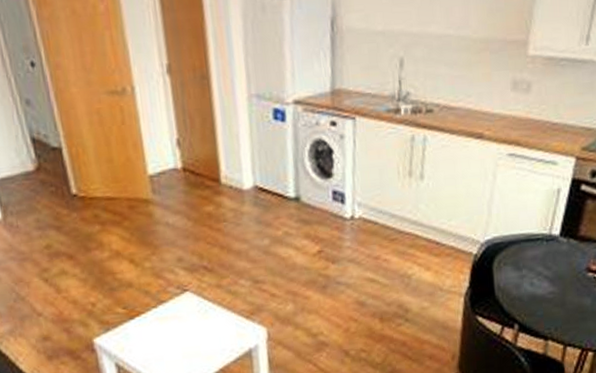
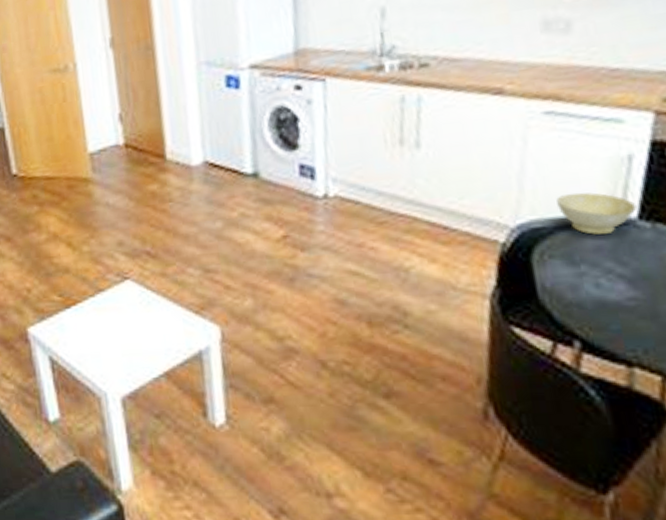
bowl: none [511,216,560,248] -> present [556,192,637,235]

